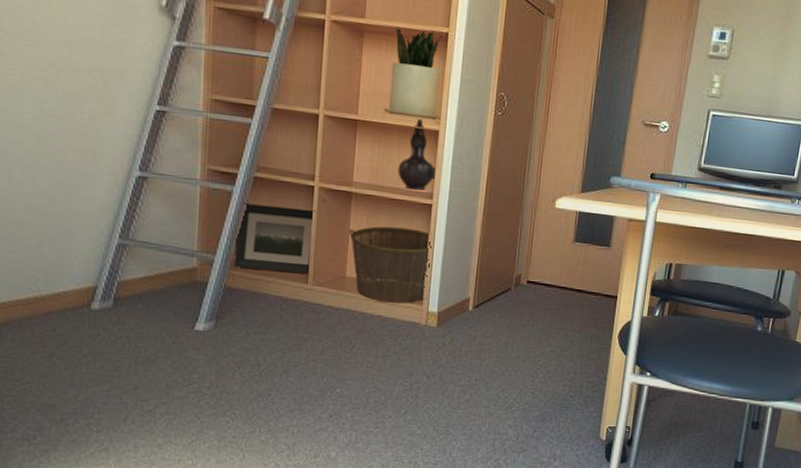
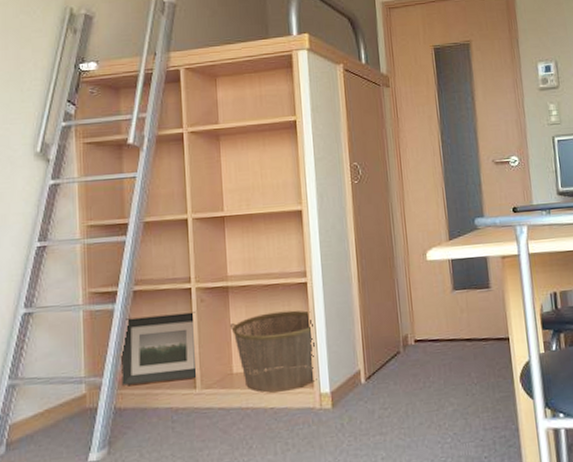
planter: present [384,27,441,120] -> none [247,121,302,205]
decorative vase: present [398,118,435,192] -> none [268,202,305,273]

